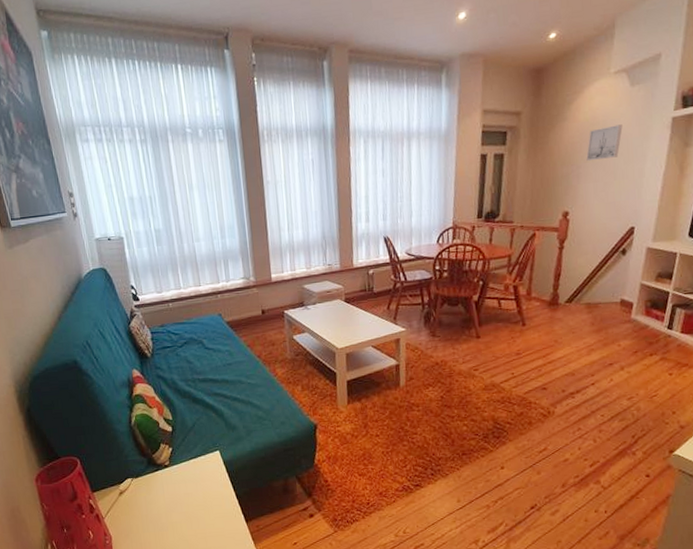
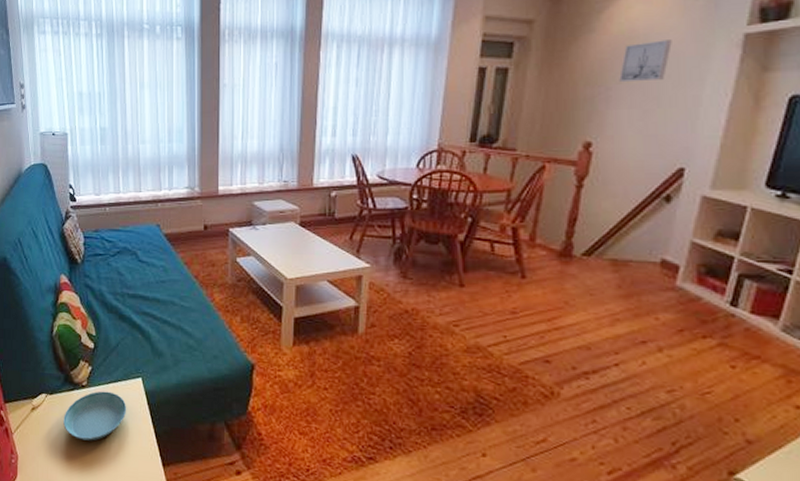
saucer: none [151,467,209,513] -> present [63,391,127,441]

